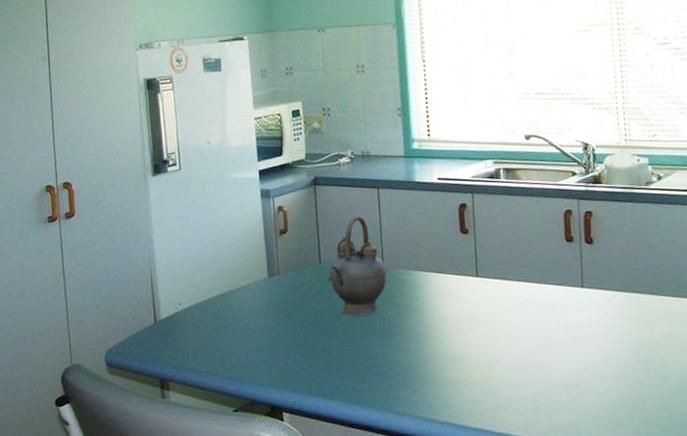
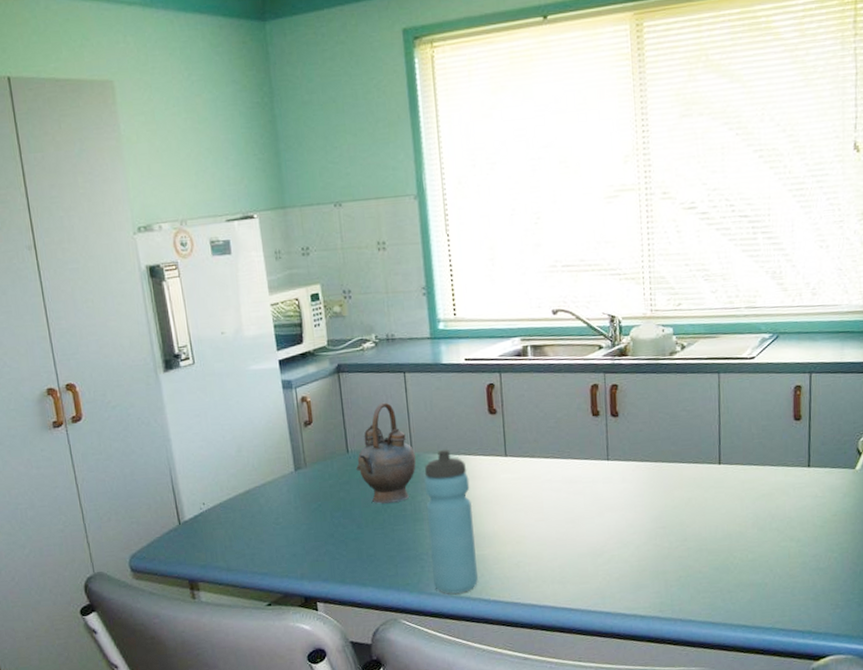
water bottle: none [394,265,447,416] -> present [424,449,478,595]

